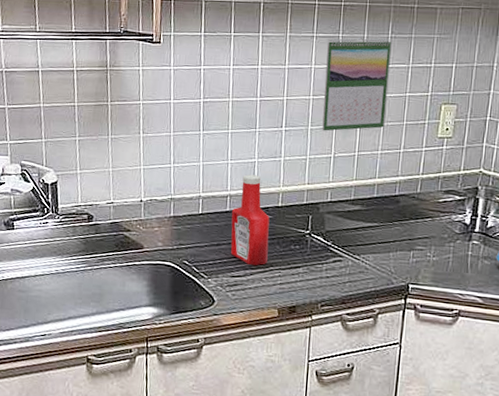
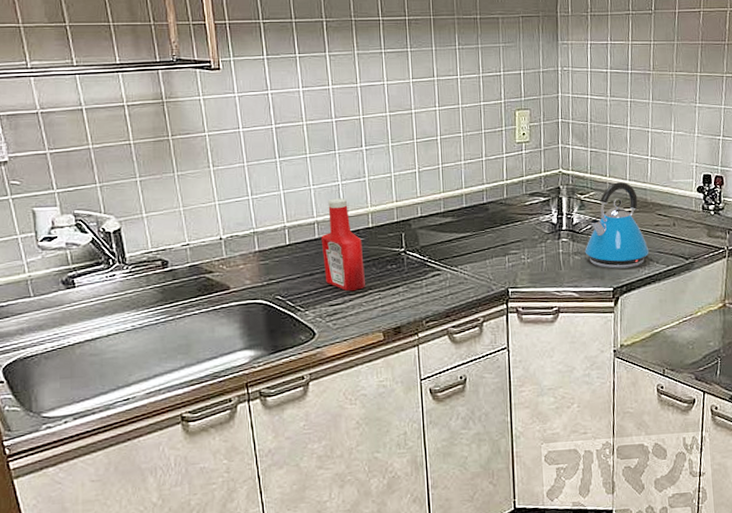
calendar: present [322,37,391,131] -> none [396,50,464,147]

